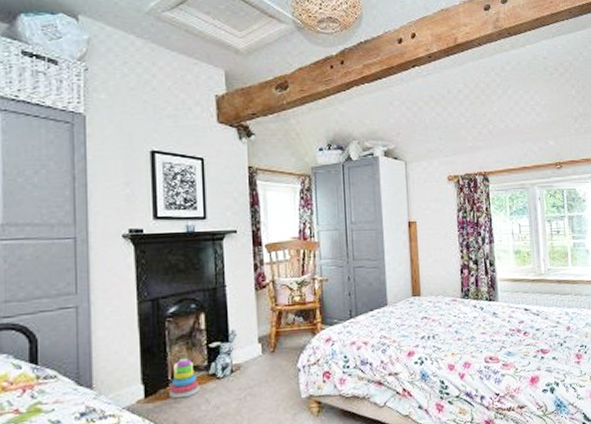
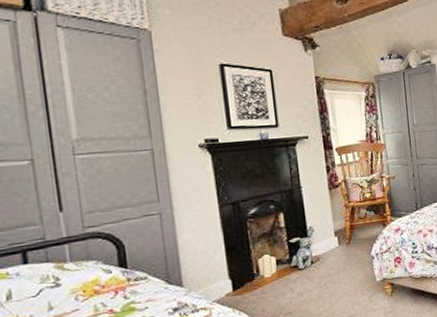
stacking toy: present [169,357,200,399] -> none [255,253,284,290]

